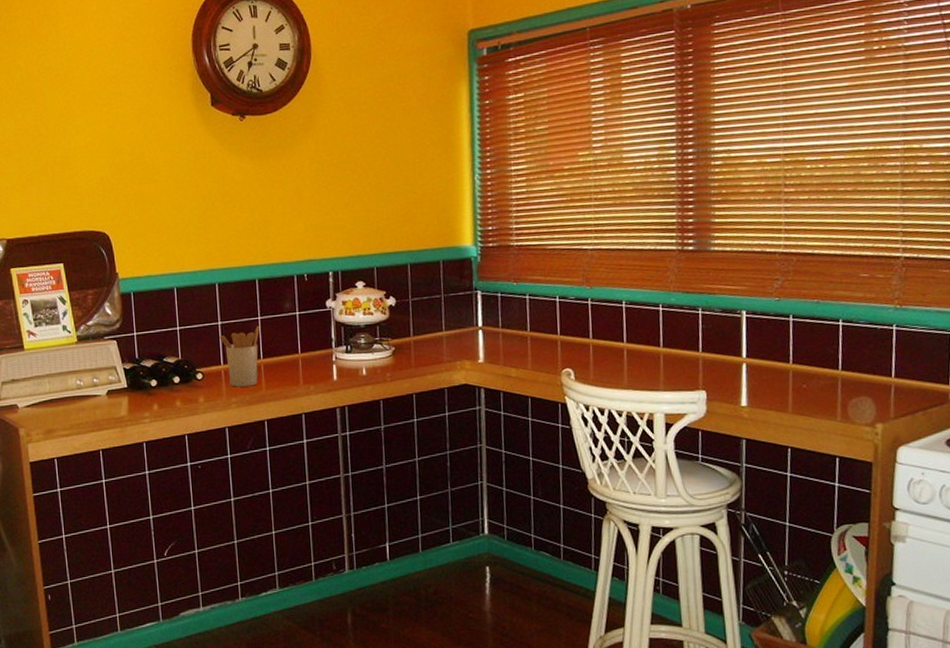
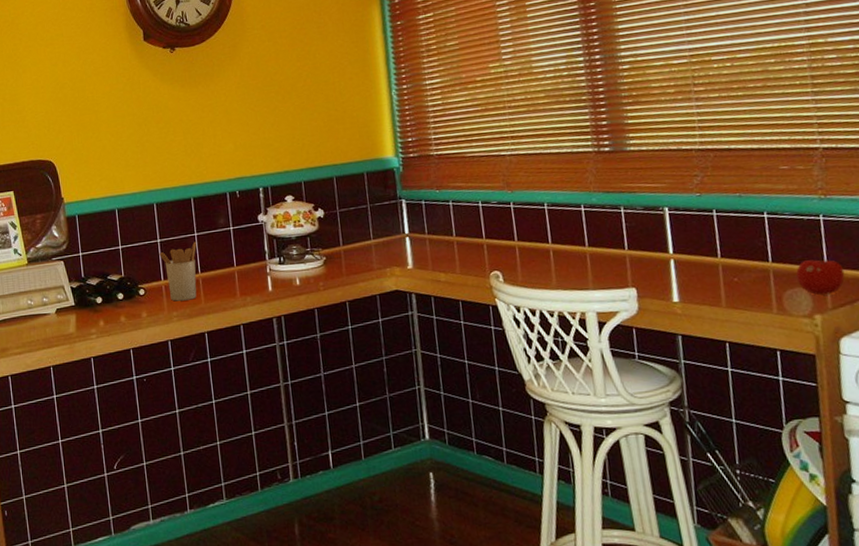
fruit: none [864,365,910,405] -> present [796,255,845,296]

